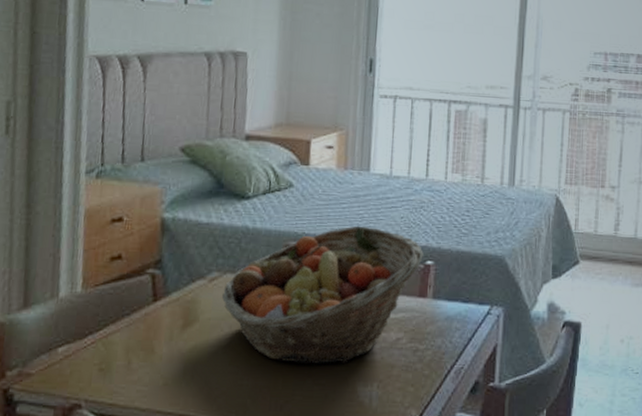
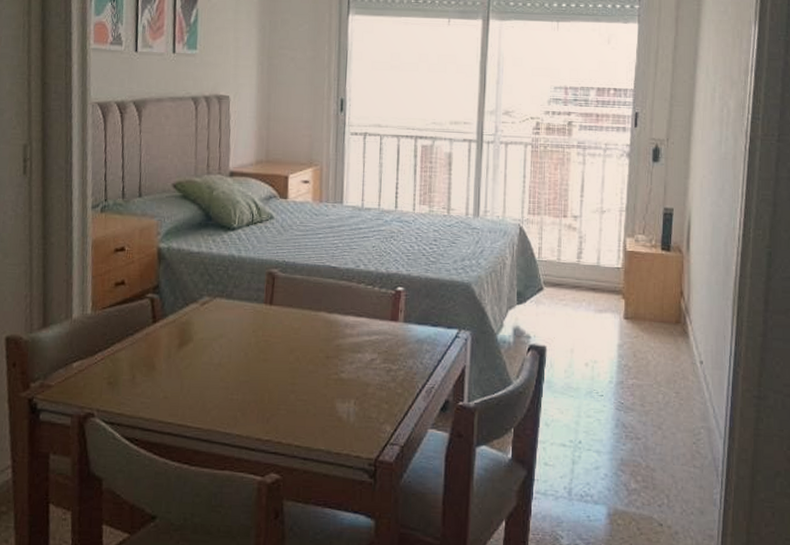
fruit basket: present [221,225,424,364] -> none [212,254,394,382]

